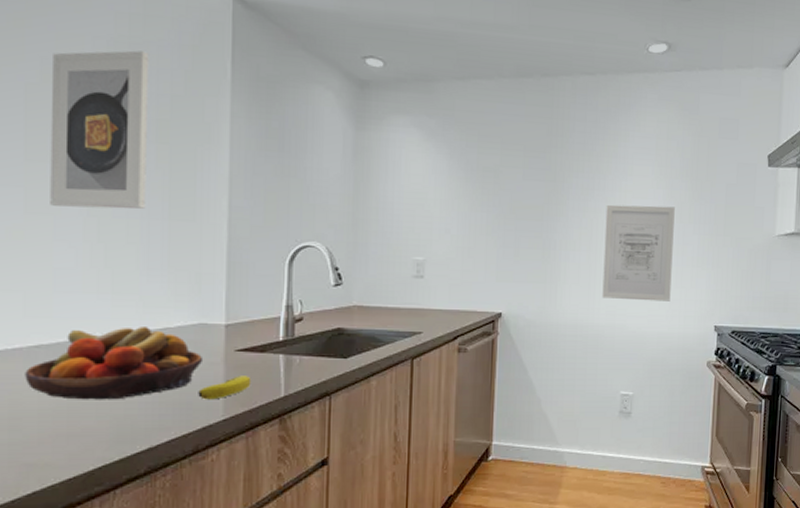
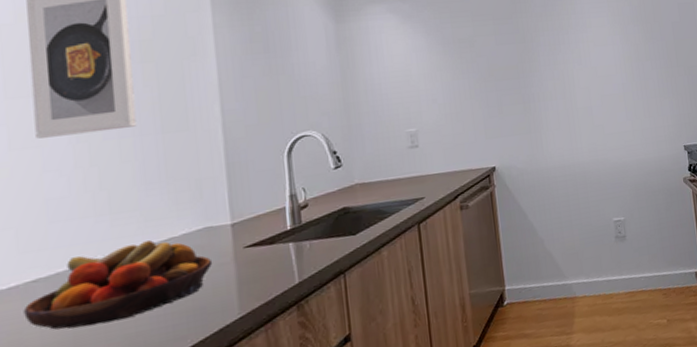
banana: present [198,376,252,400] -> none [211,269,265,302]
wall art: present [602,204,675,302] -> none [573,48,642,138]

